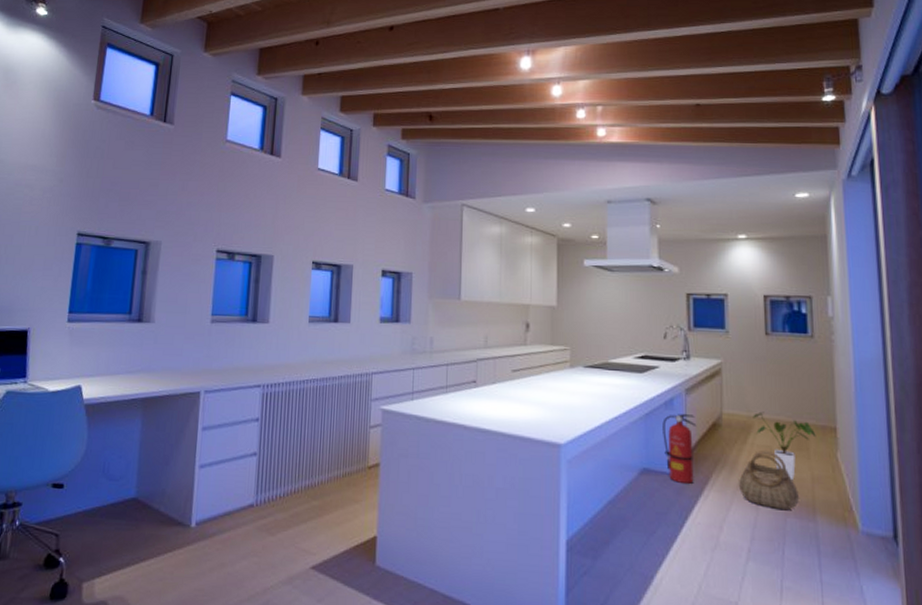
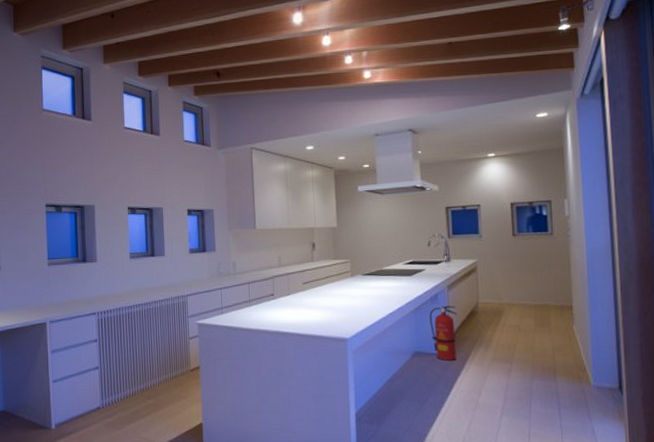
basket: present [739,451,799,511] -> none [493,329,542,375]
house plant: present [753,411,816,481] -> none [503,298,556,351]

